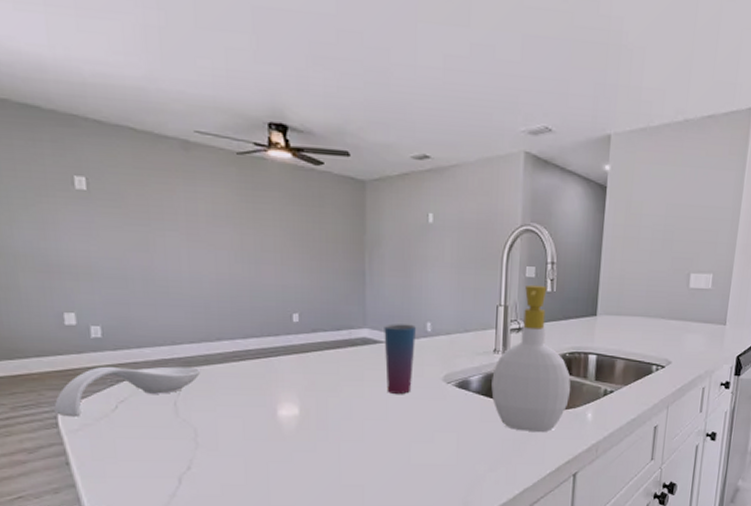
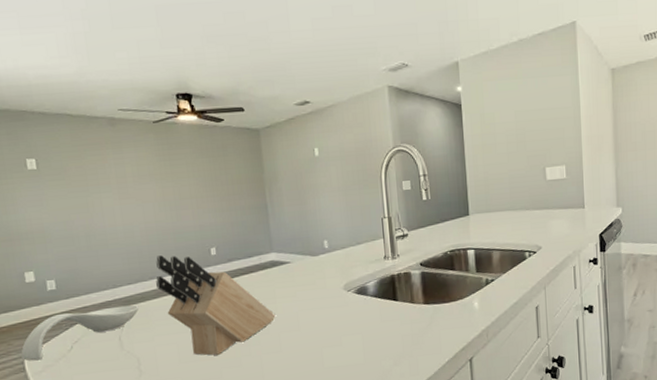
knife block: none [224,314,361,436] -> present [156,255,276,356]
cup: present [384,324,416,394] -> none [288,244,318,307]
soap bottle: present [491,284,571,432] -> none [385,195,457,326]

